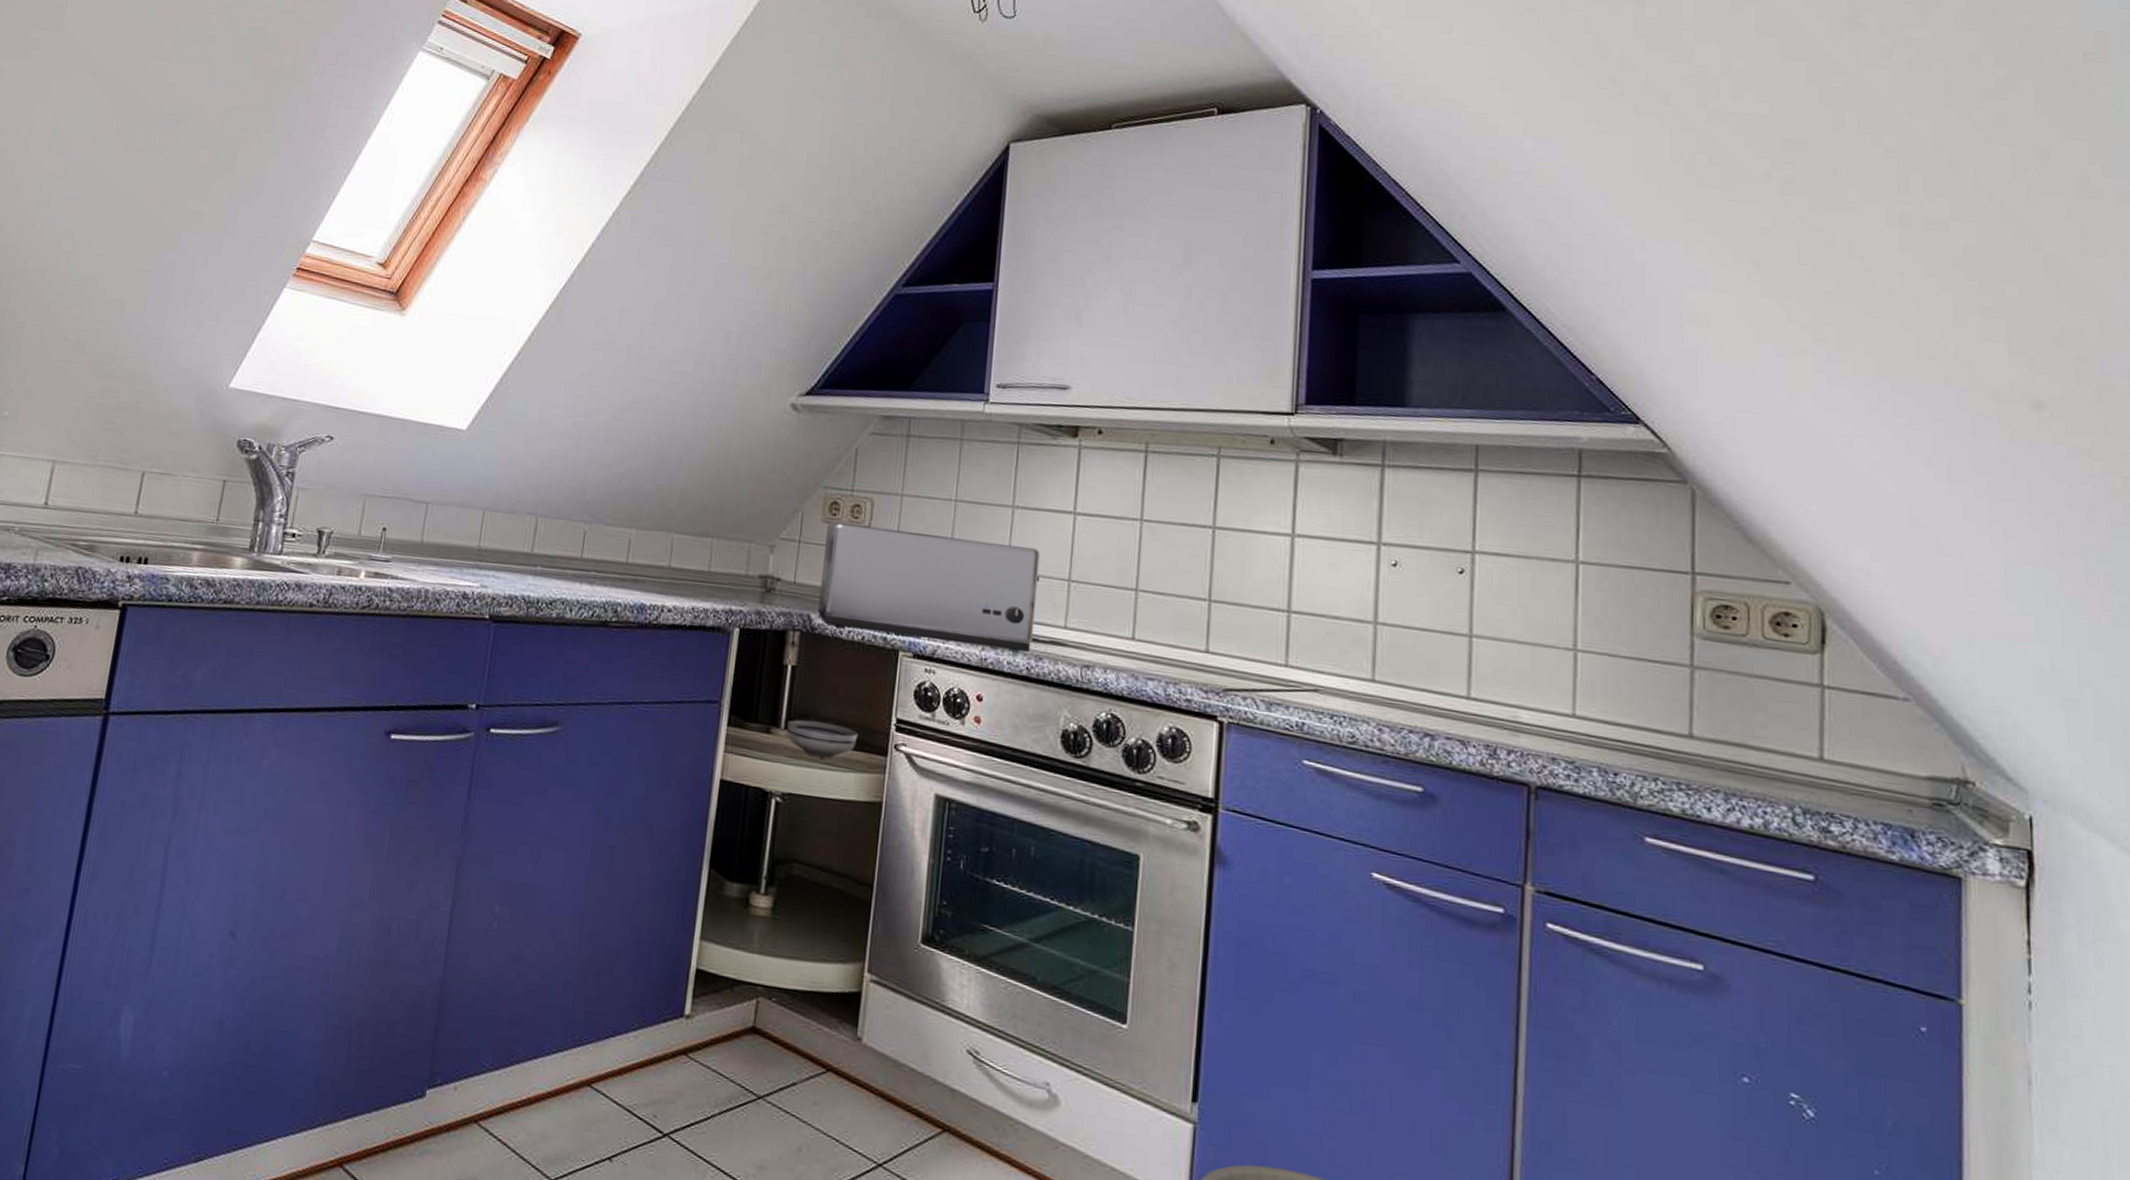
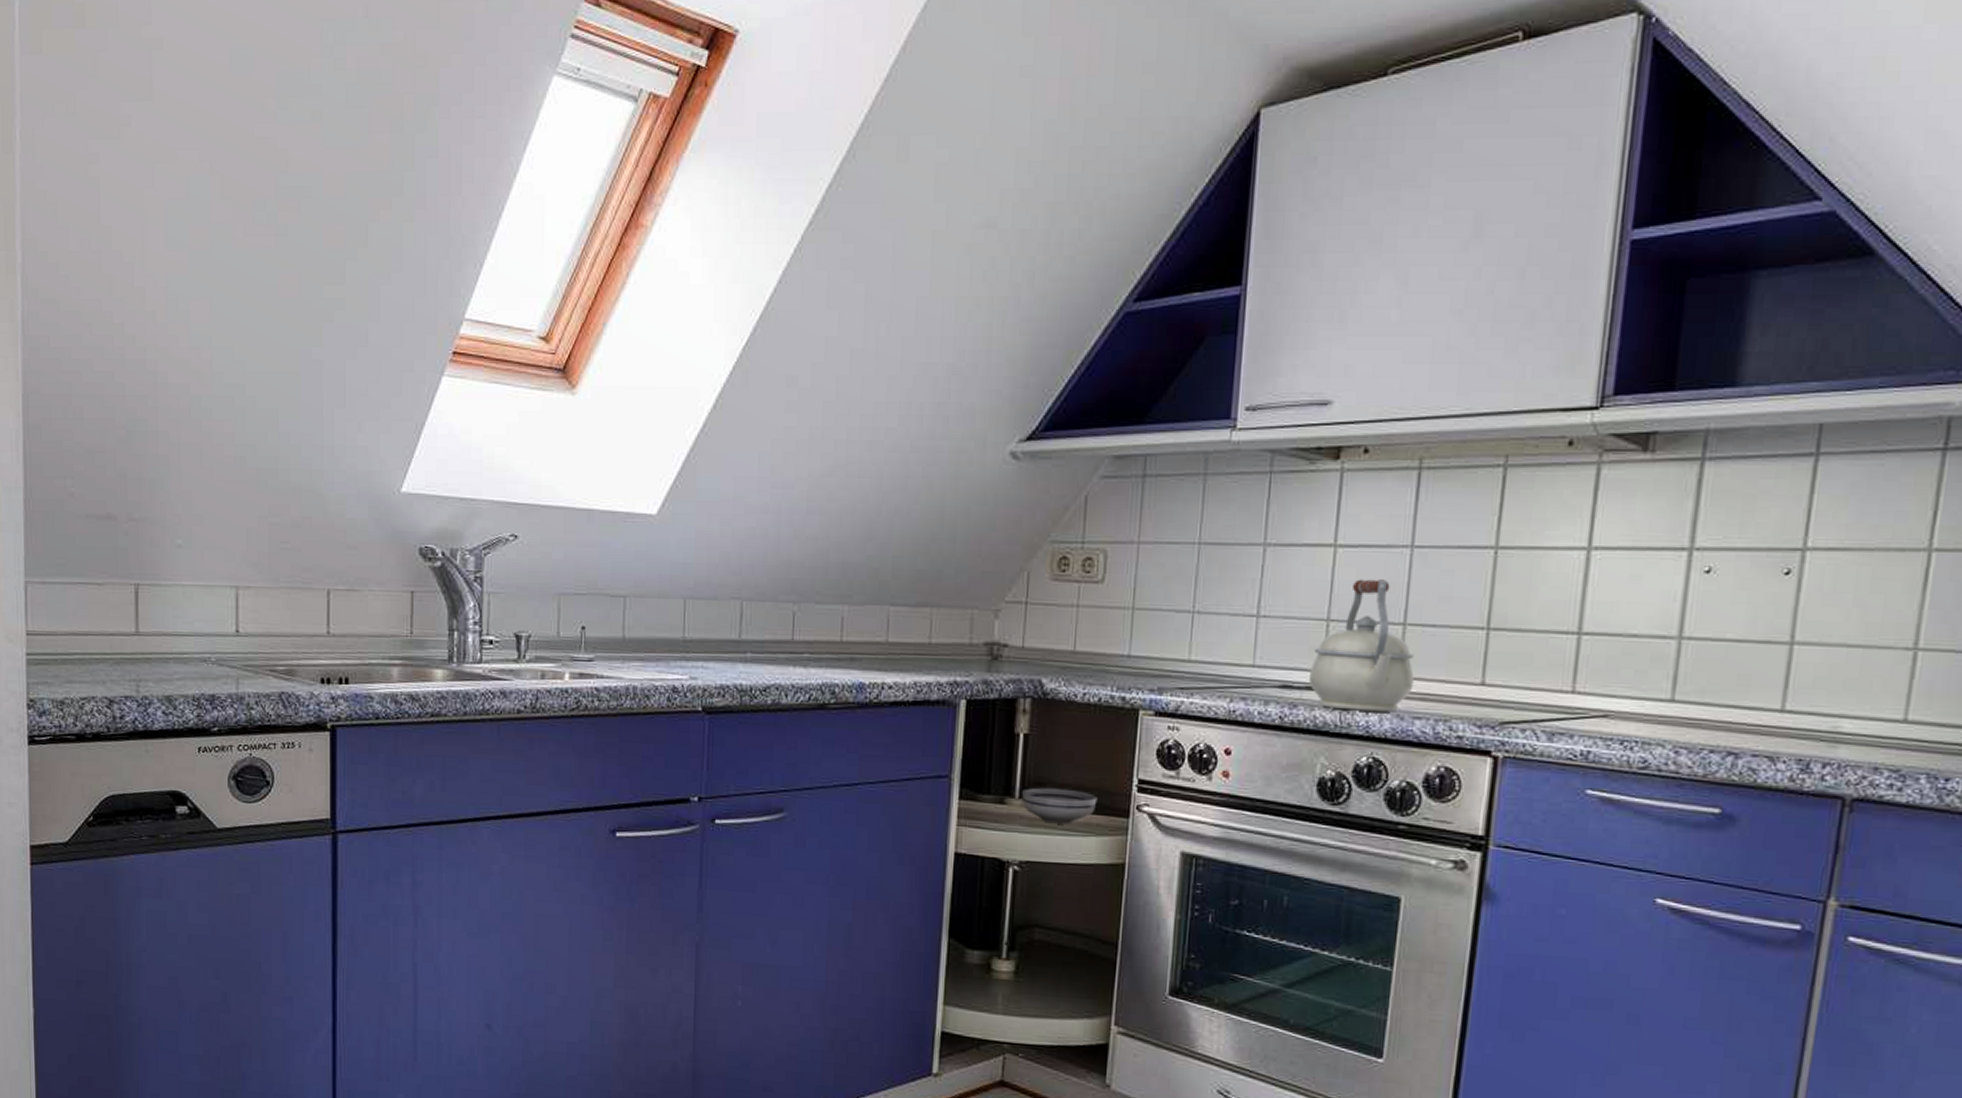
toaster: present [818,522,1041,652] -> none [1049,579,1296,701]
kettle: none [1053,545,1146,672] -> present [1309,579,1414,712]

